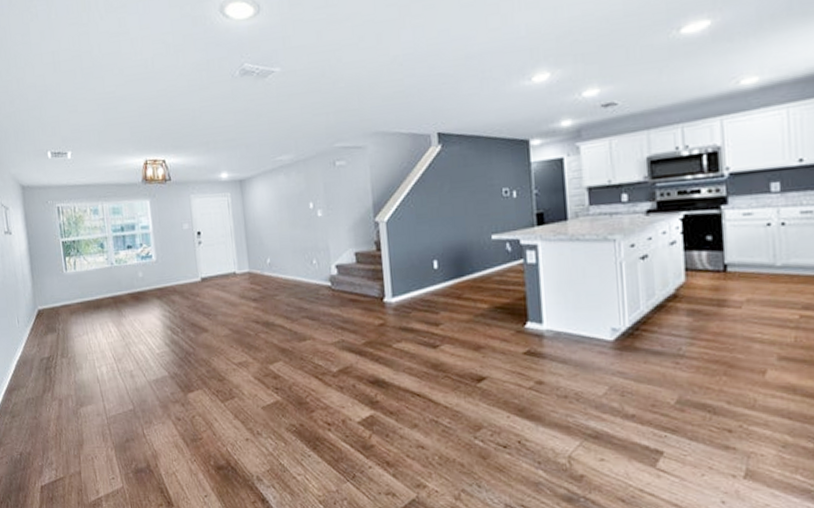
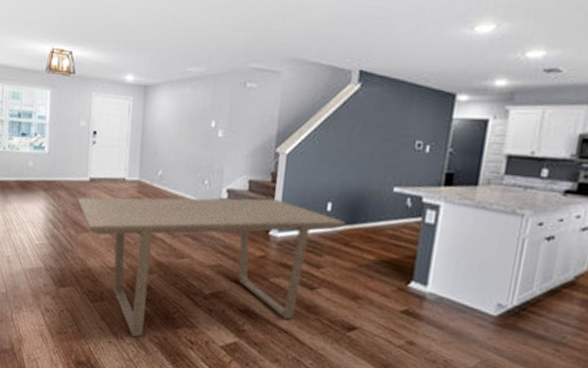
dining table: none [191,266,455,430] -> present [77,197,346,338]

